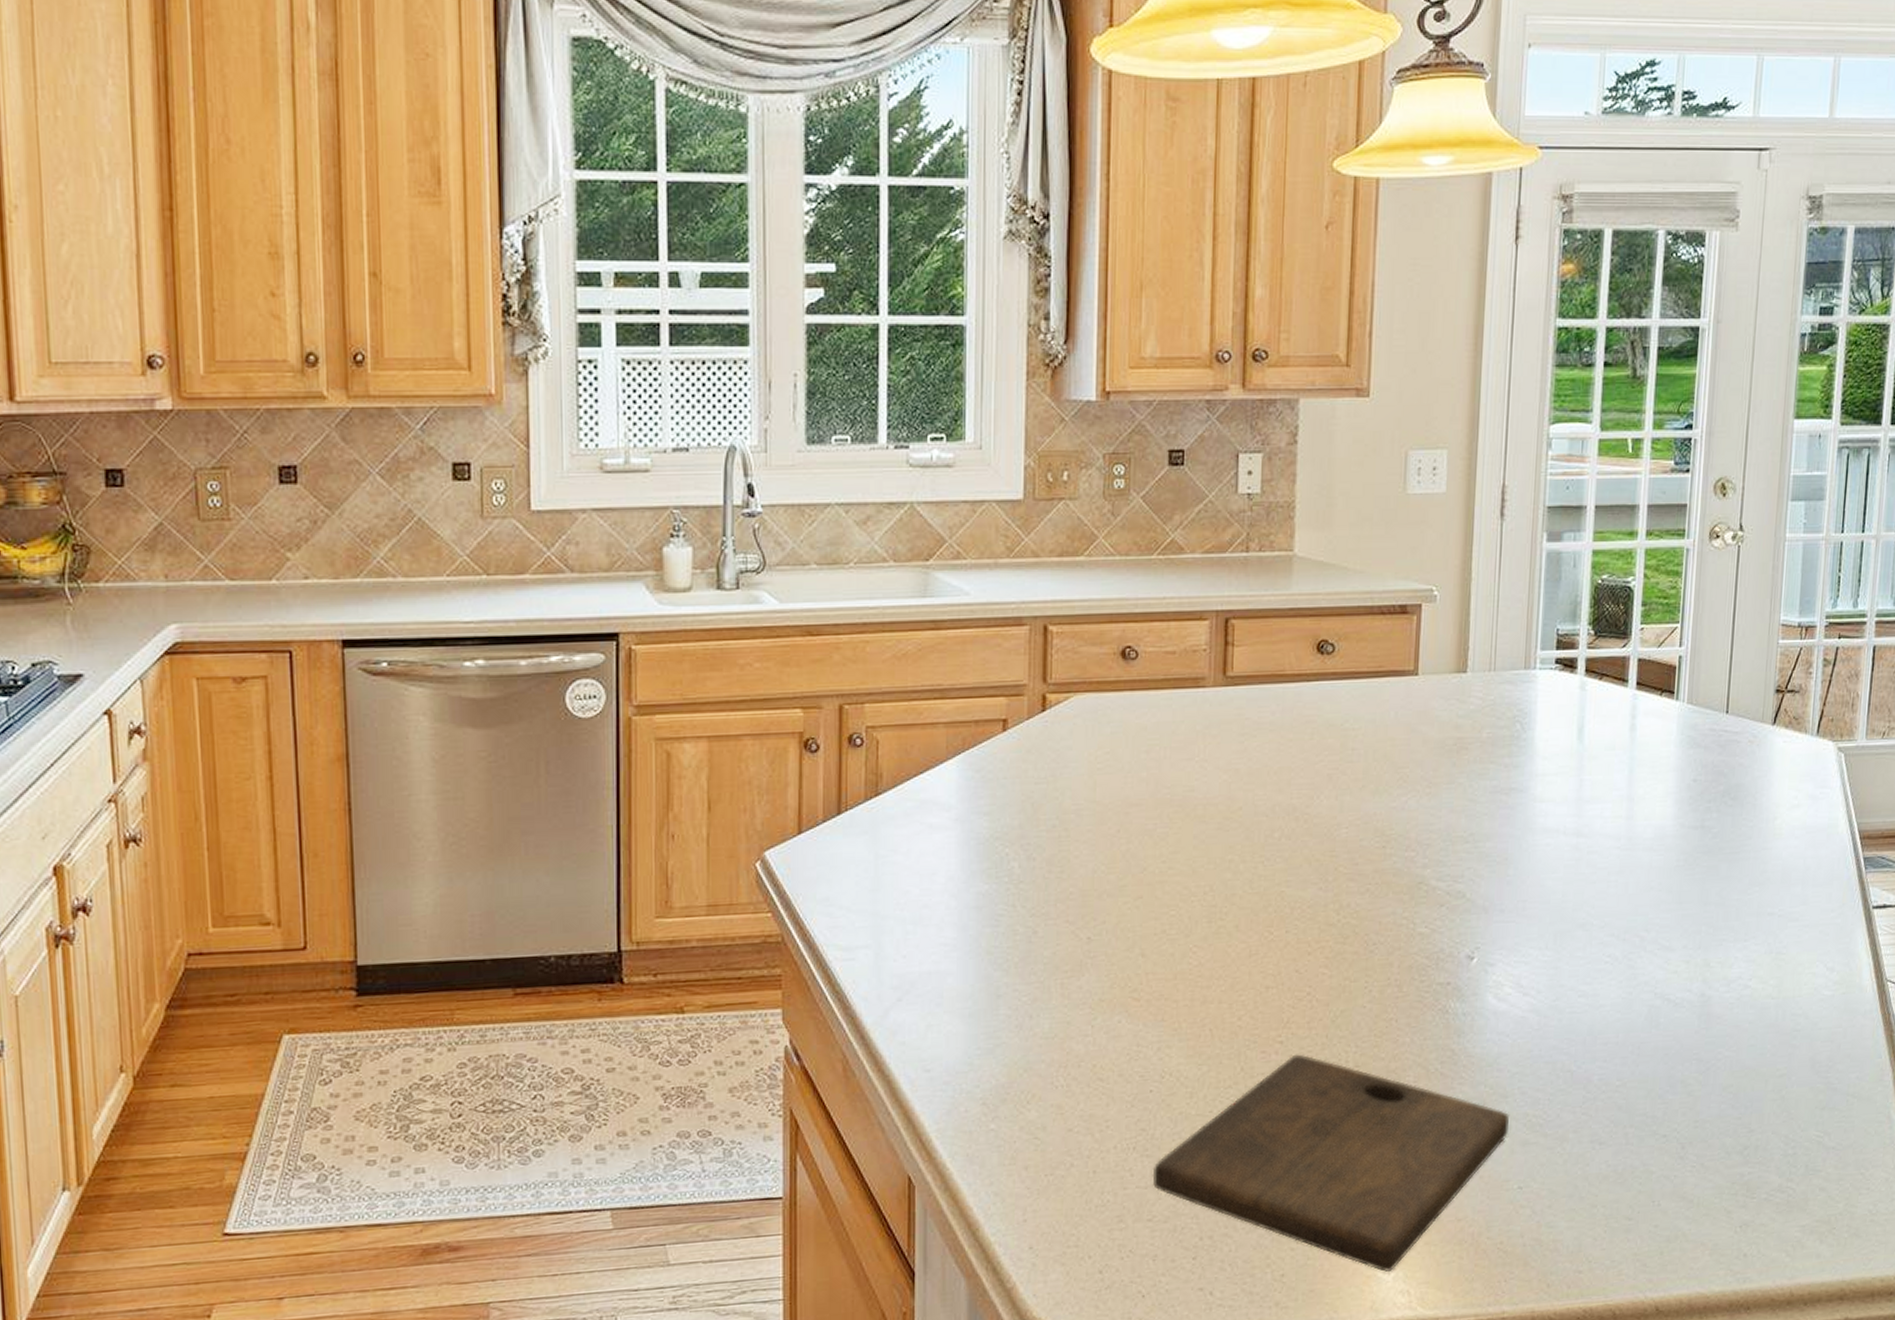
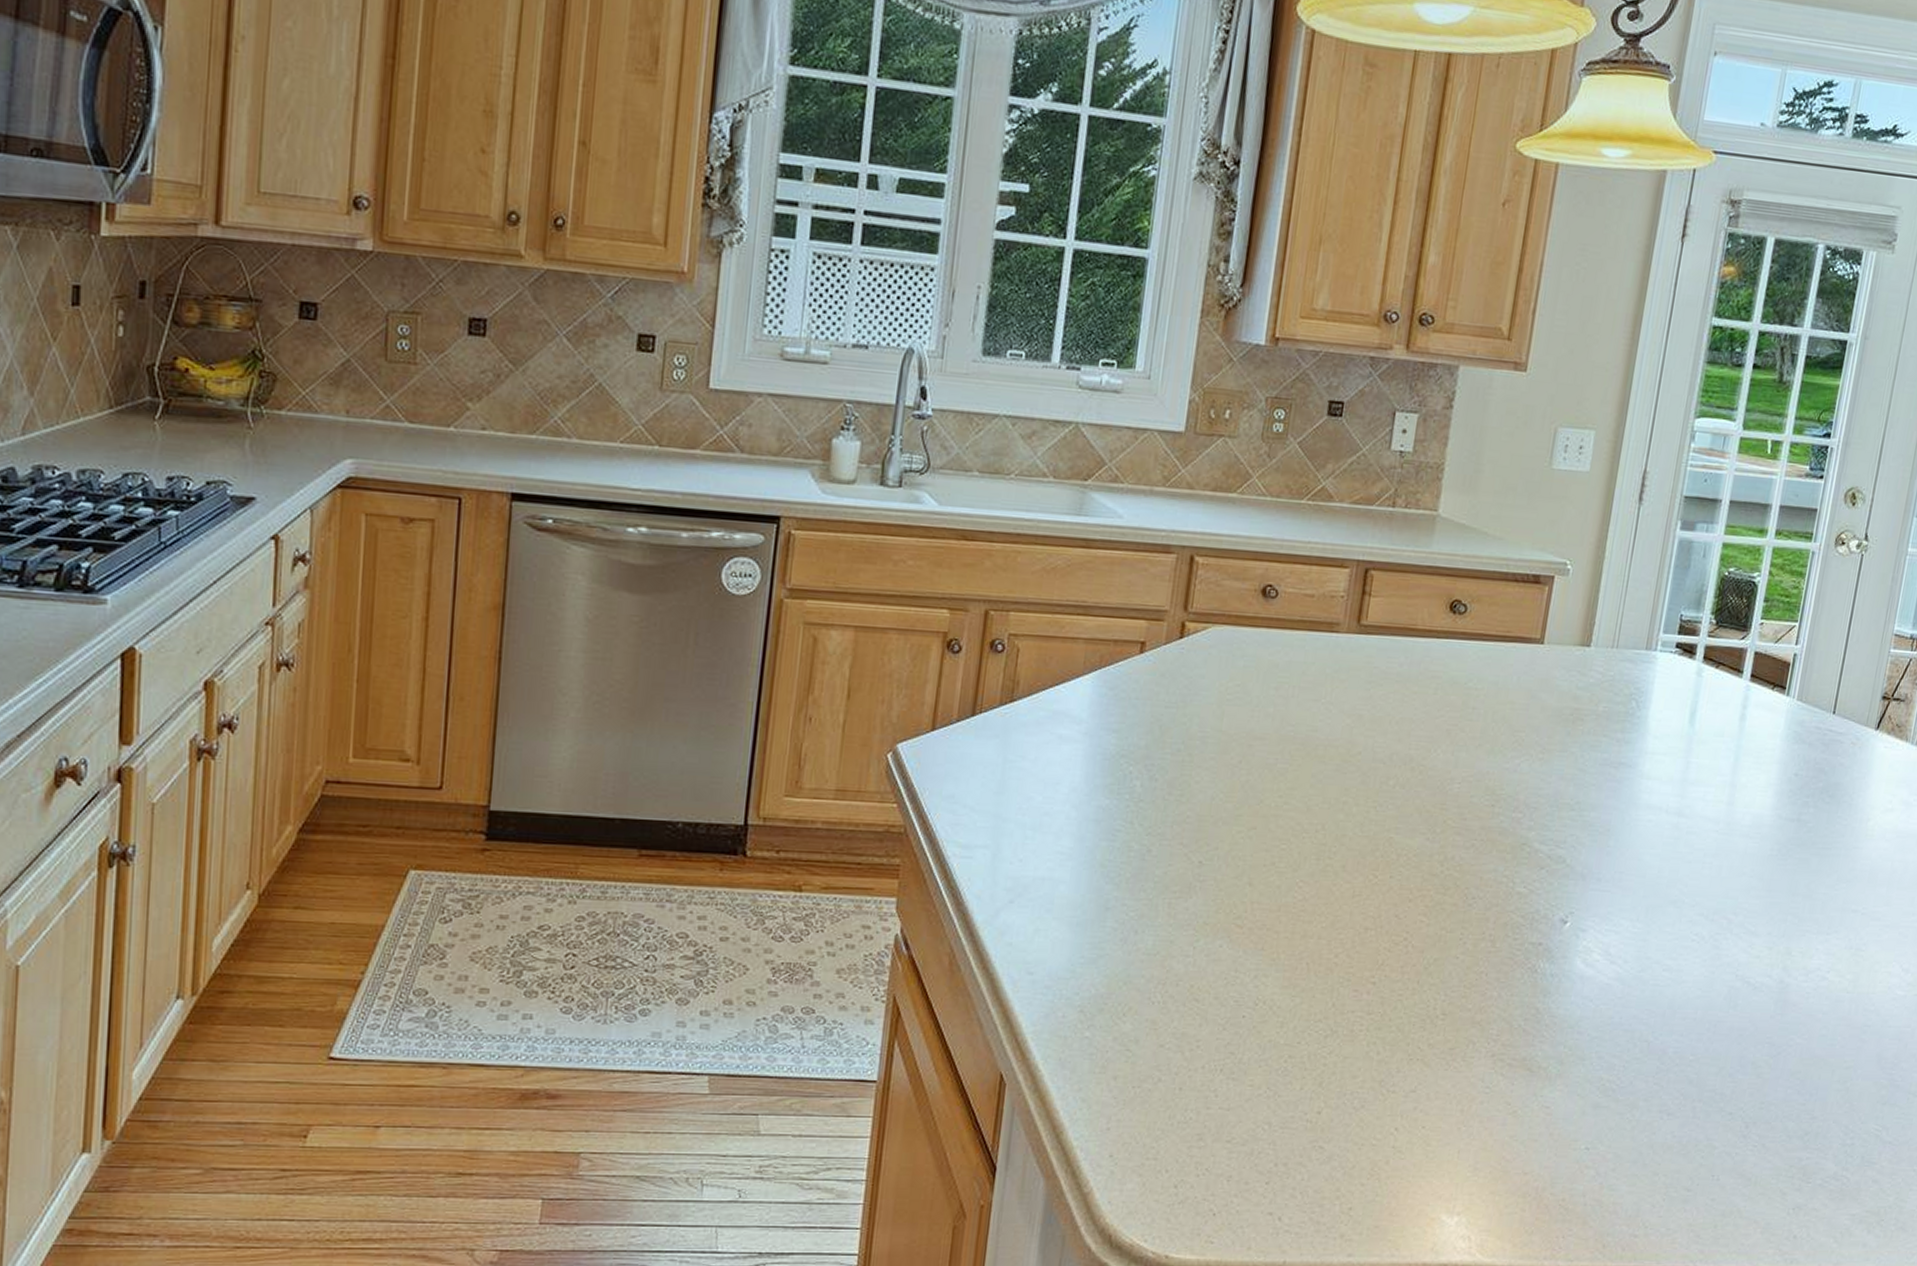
cutting board: present [1152,1054,1509,1272] -> none [1235,996,1584,1216]

